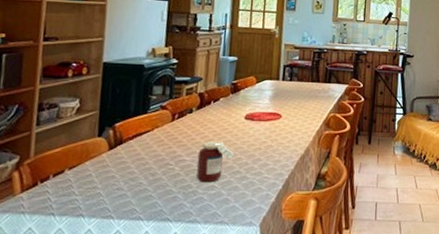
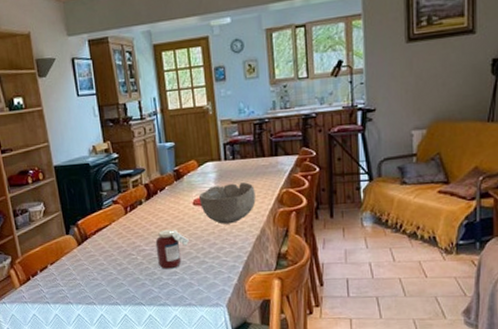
bowl: none [251,103,306,141] -> present [198,182,256,224]

